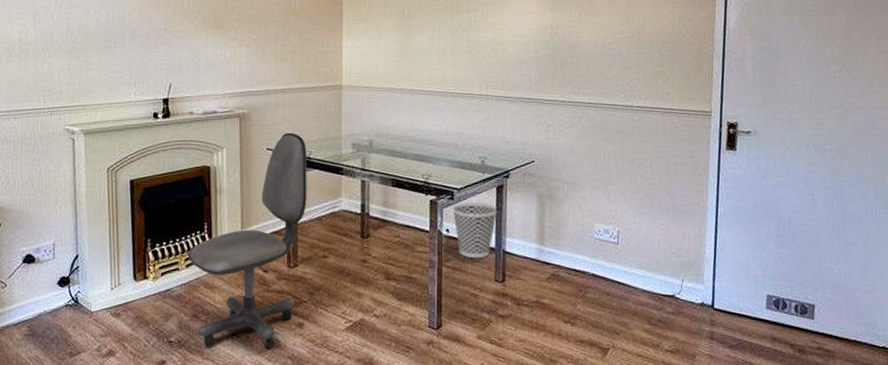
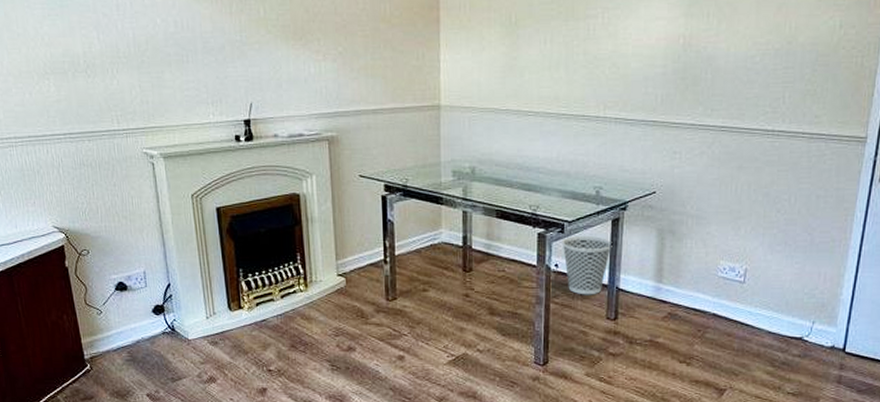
office chair: present [187,132,307,350] -> none [281,158,405,381]

